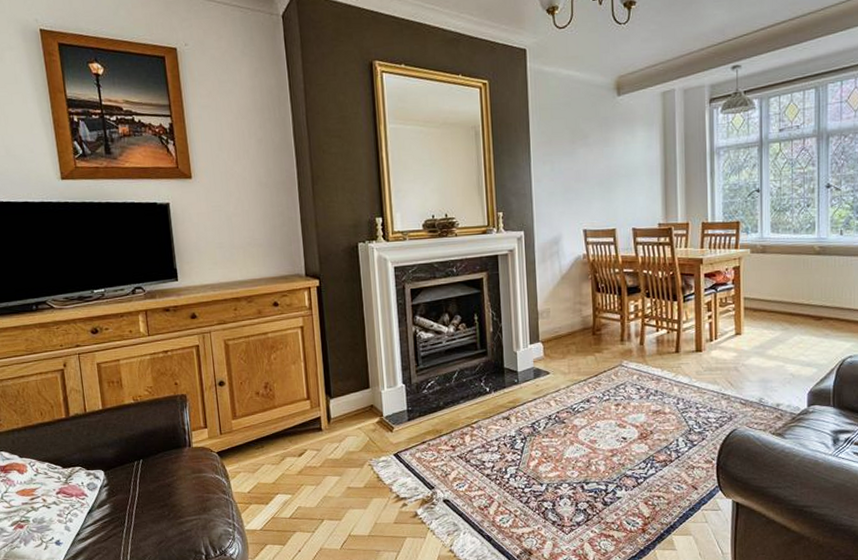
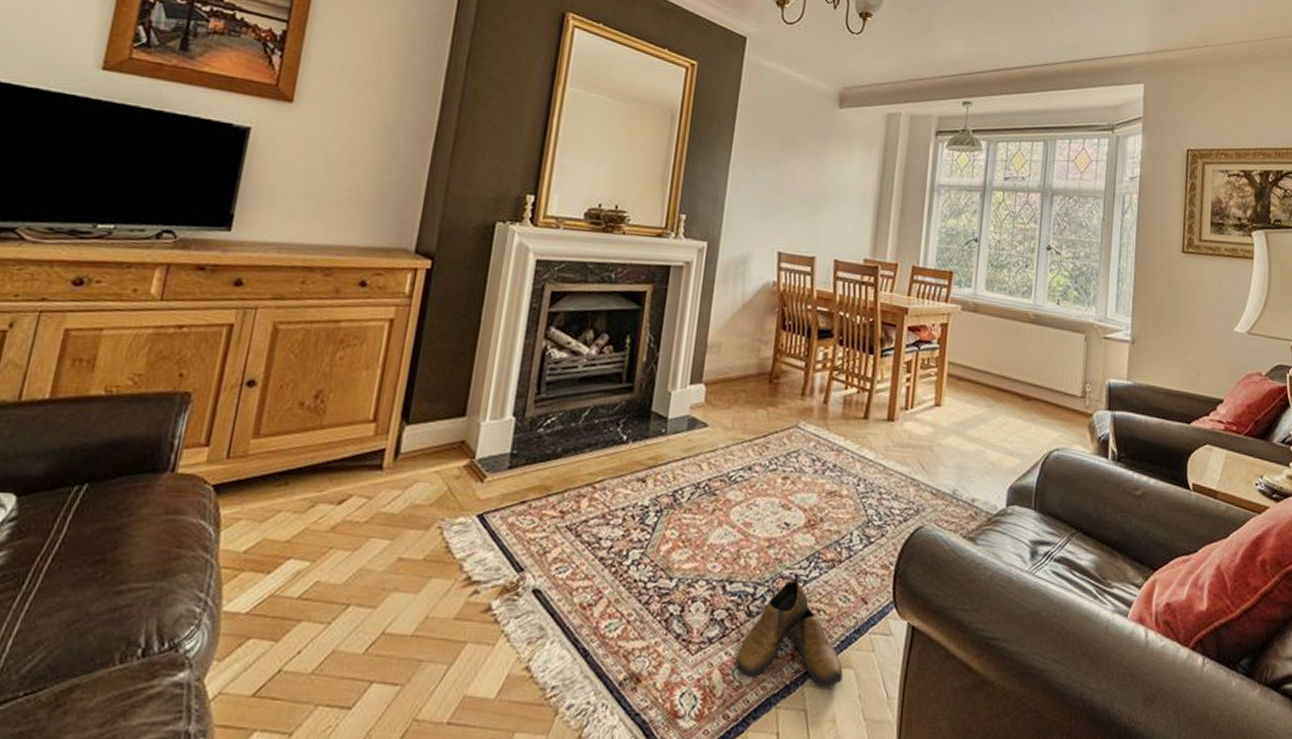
shoe: none [600,472,684,549] -> present [735,573,843,686]

